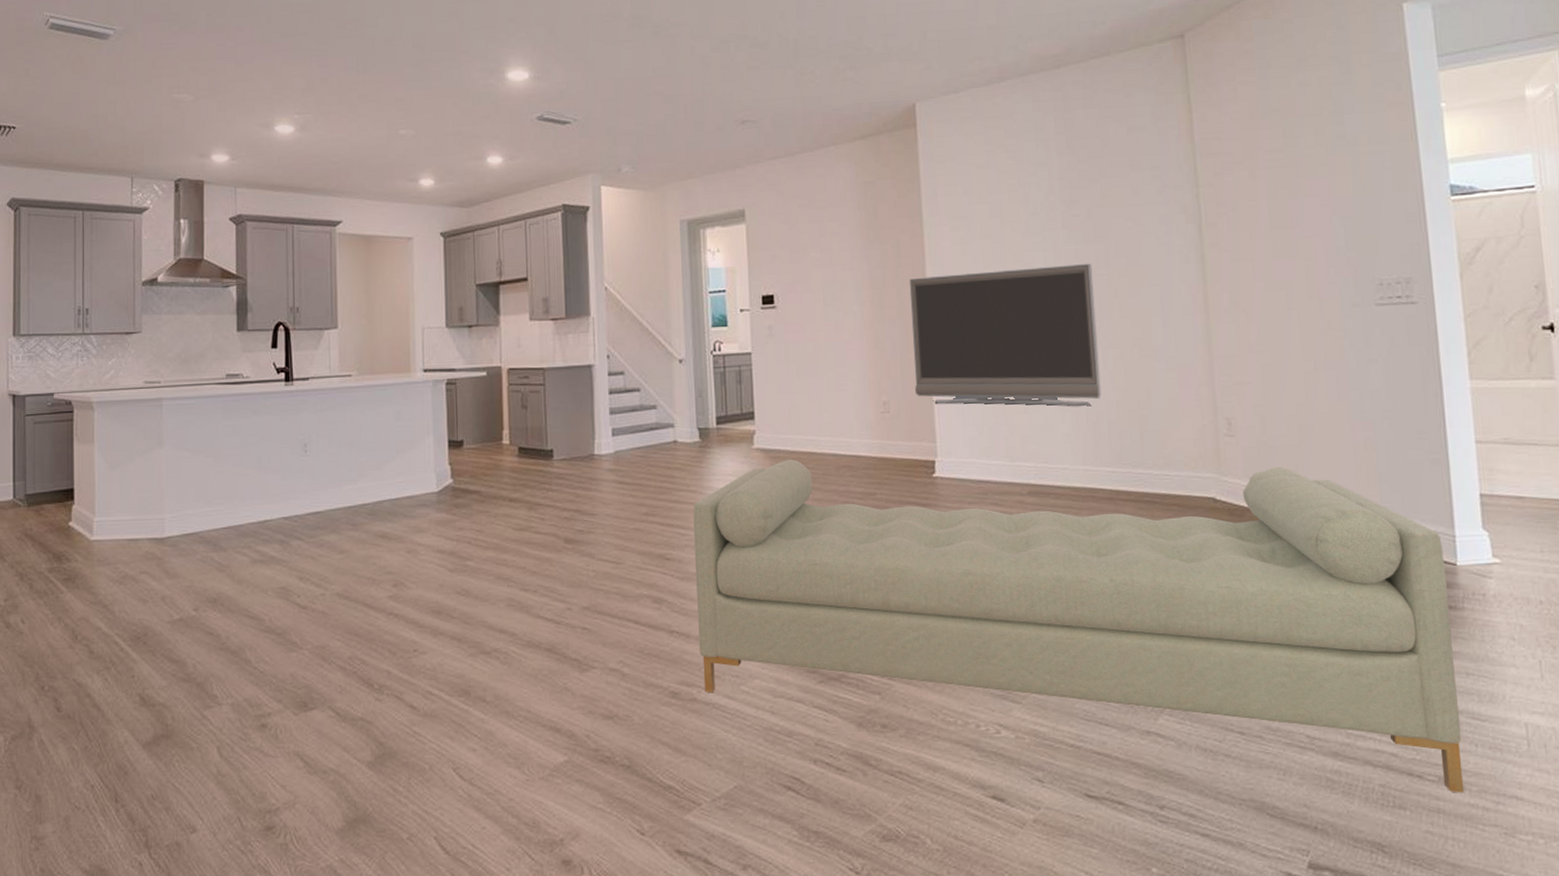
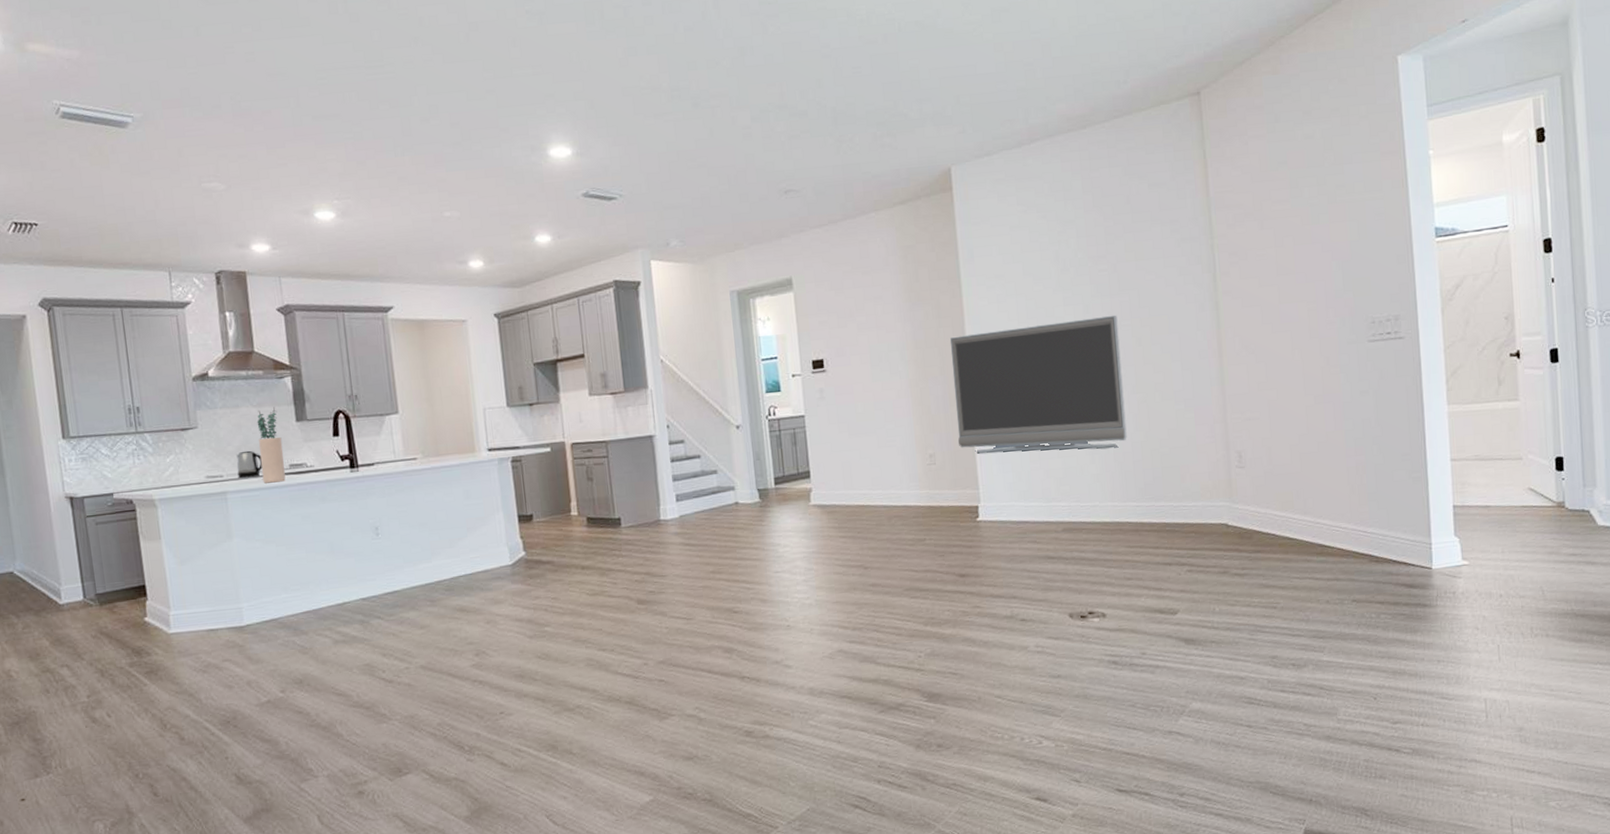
kettle: none [175,357,199,386] -> present [236,450,263,479]
vase: none [198,315,222,392] -> present [257,407,286,484]
sofa: present [693,459,1465,793] -> none [756,493,1434,761]

